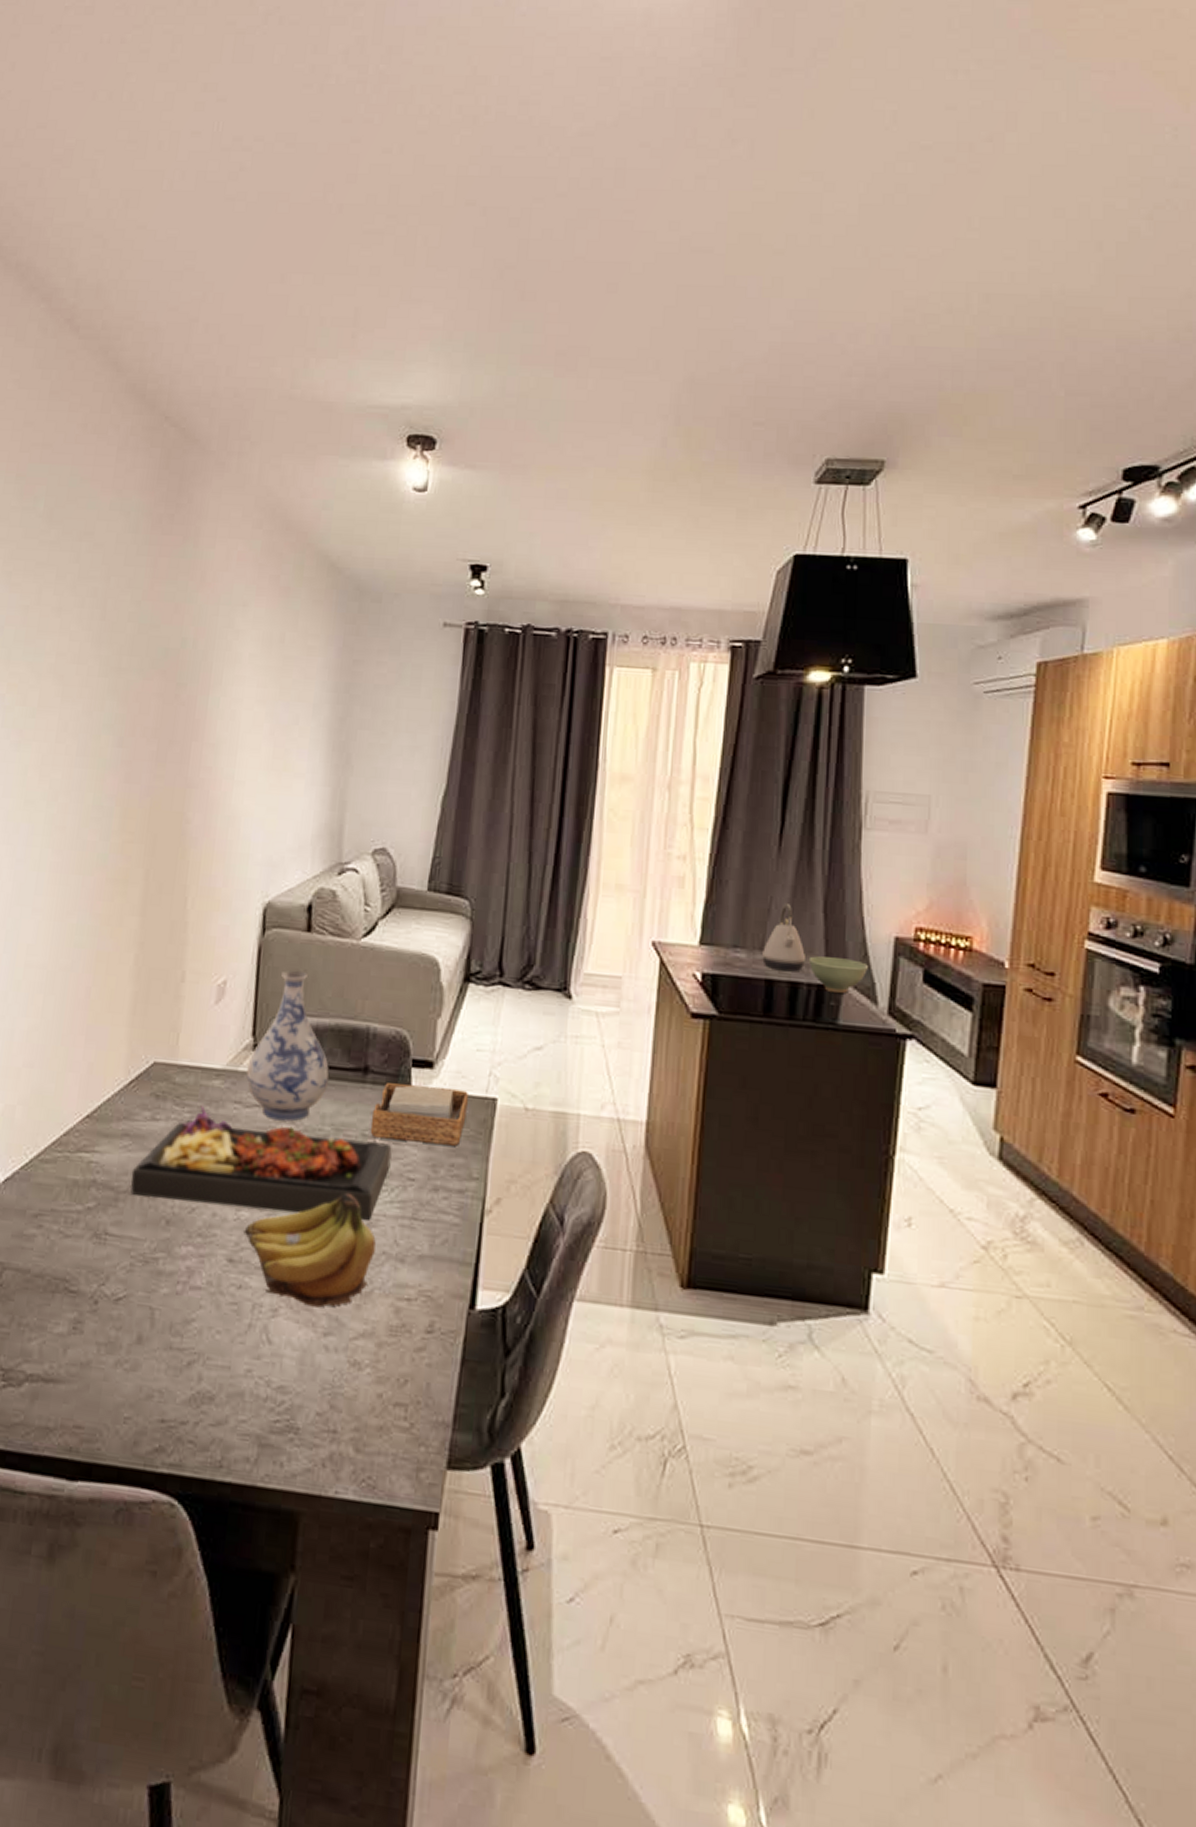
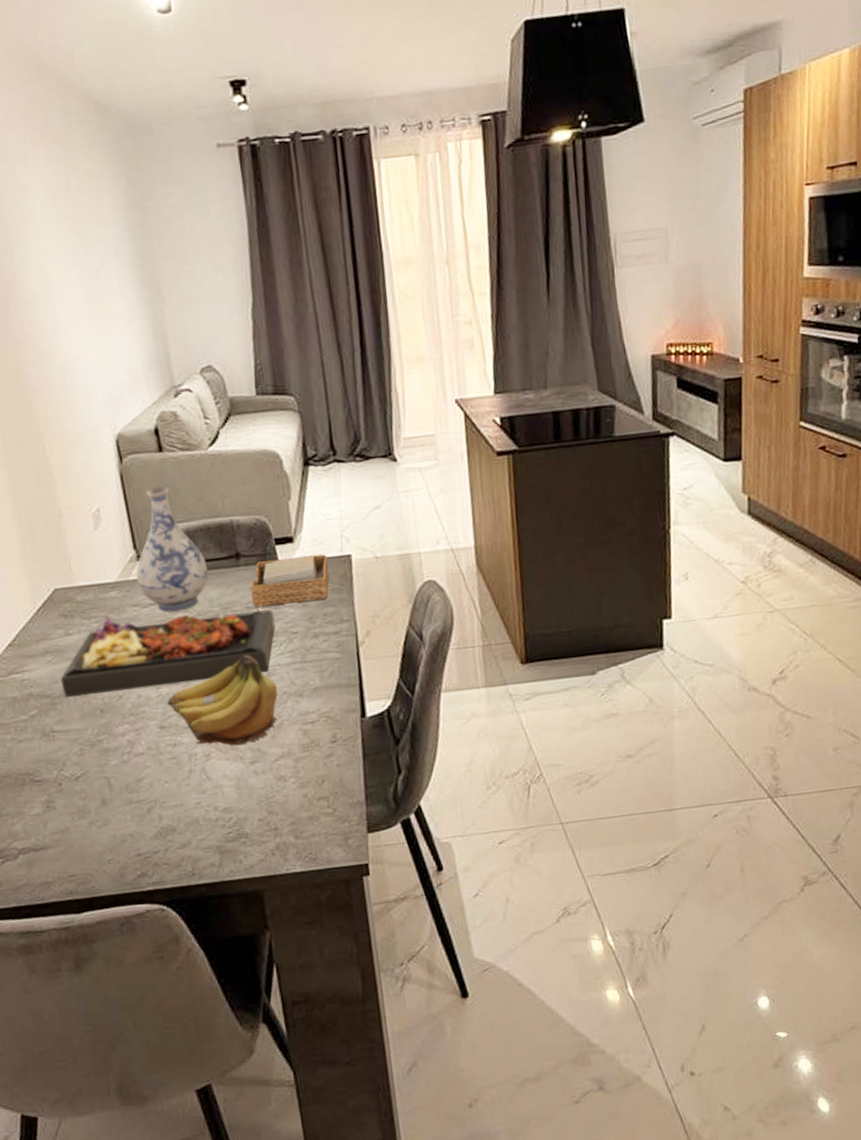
kettle: present [762,902,807,972] -> none [546,344,583,403]
bowl: present [808,956,869,993] -> none [584,381,634,411]

